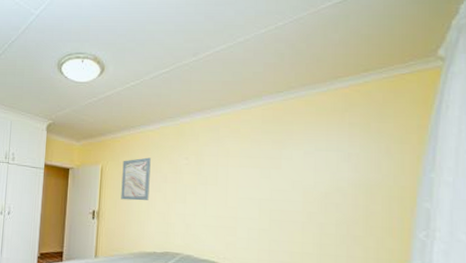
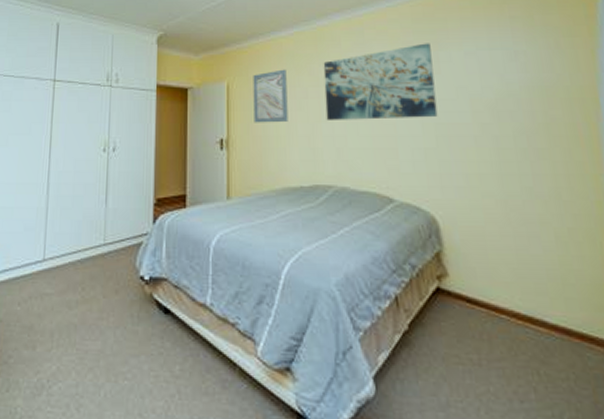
wall art: none [180,142,276,205] -> present [323,43,438,120]

